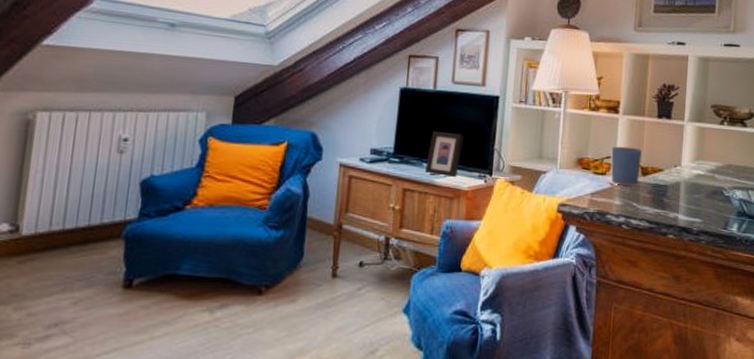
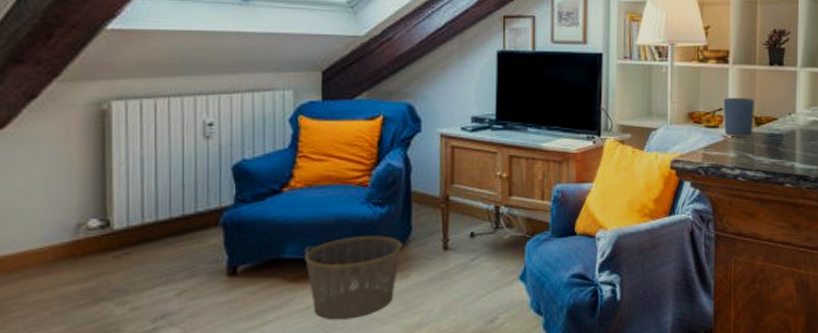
basket: none [198,258,294,341] -> present [305,236,403,320]
picture frame: present [425,131,464,178] -> none [531,94,569,141]

